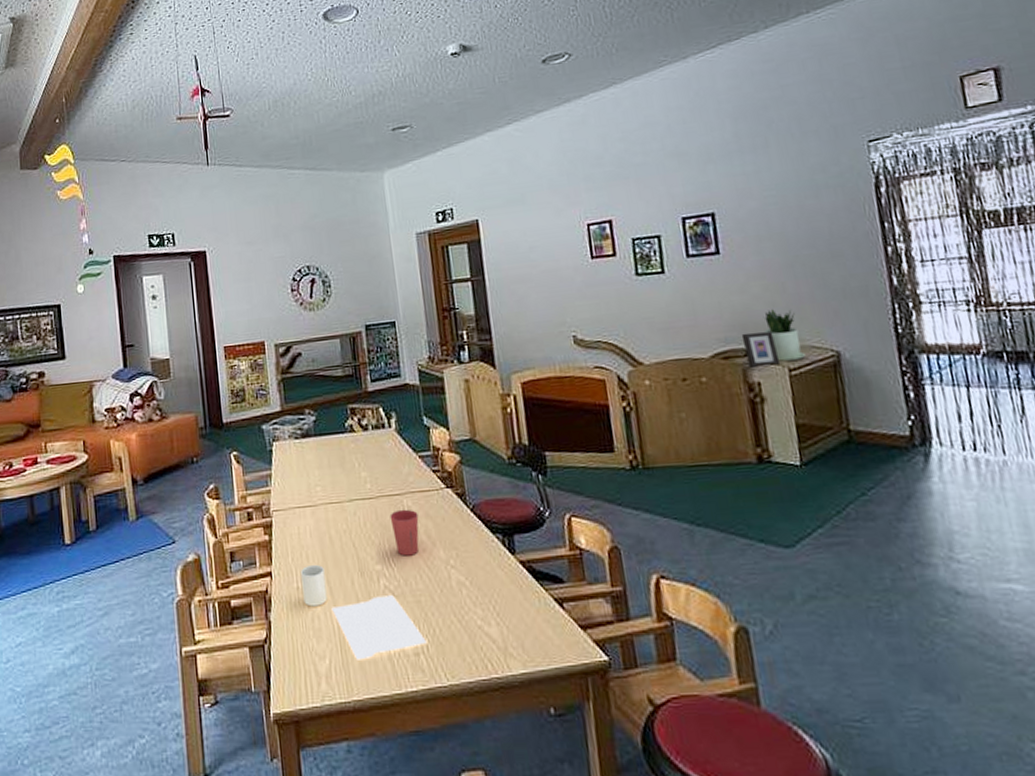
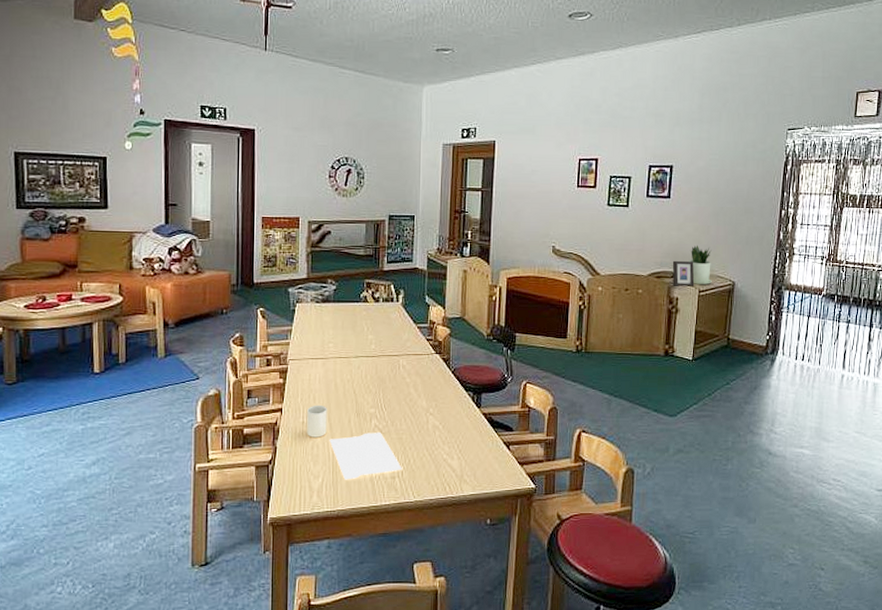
cup: present [389,509,419,556] -> none [387,367,410,403]

